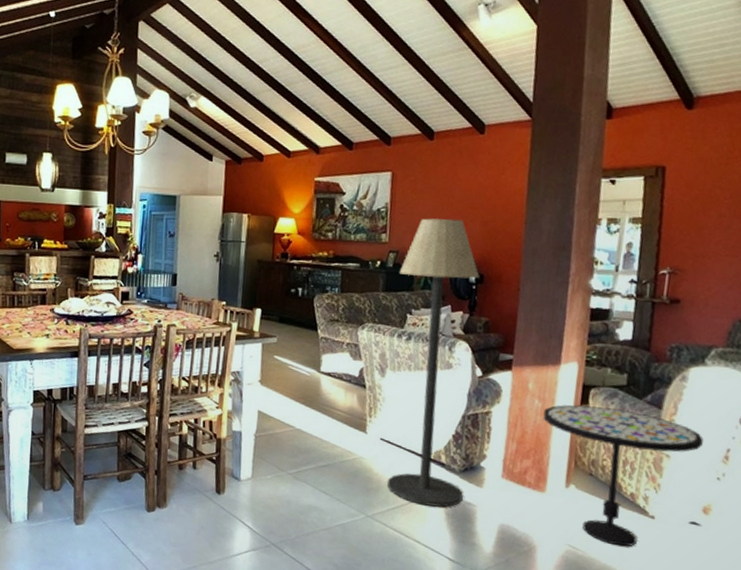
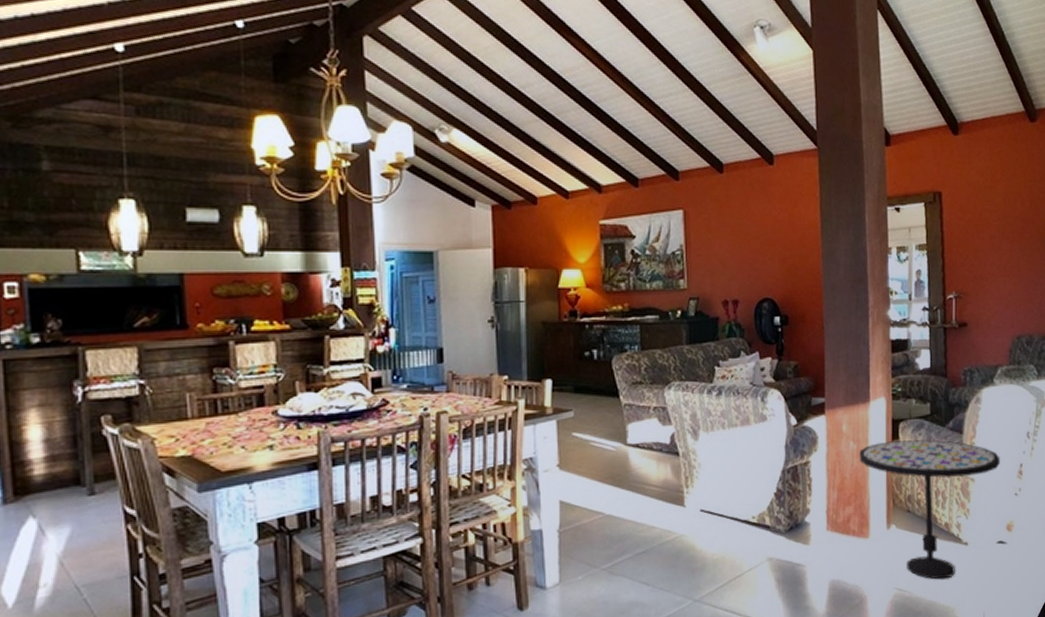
floor lamp: present [387,218,480,508] -> none [703,257,791,576]

